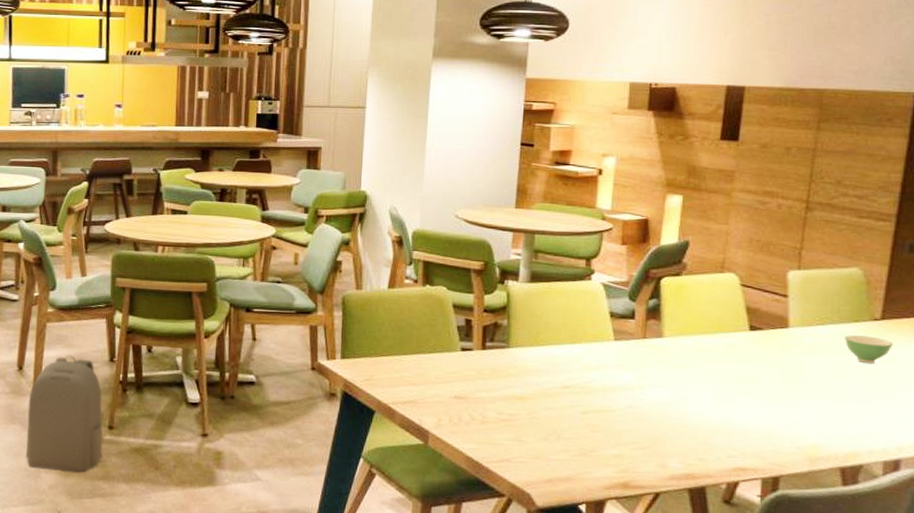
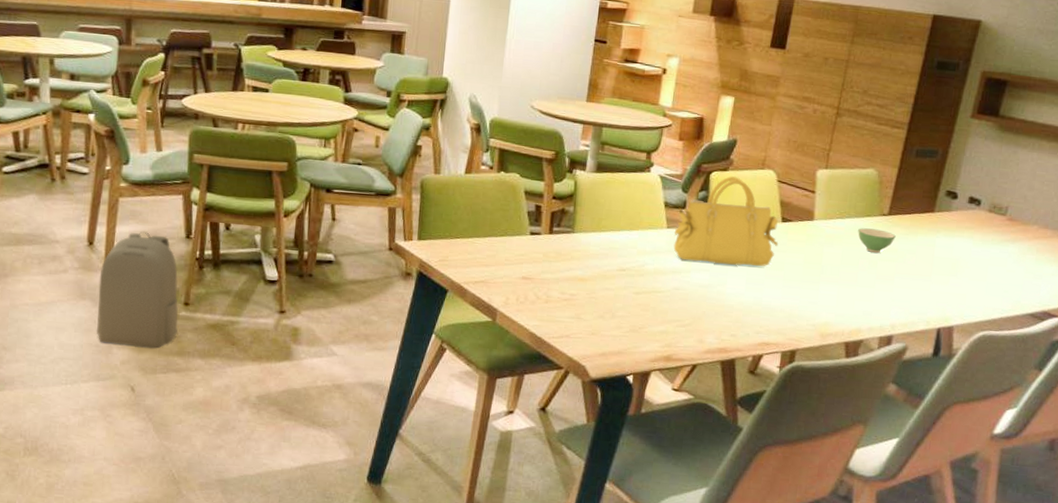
shoulder bag: none [623,280,748,381] -> present [673,175,779,266]

